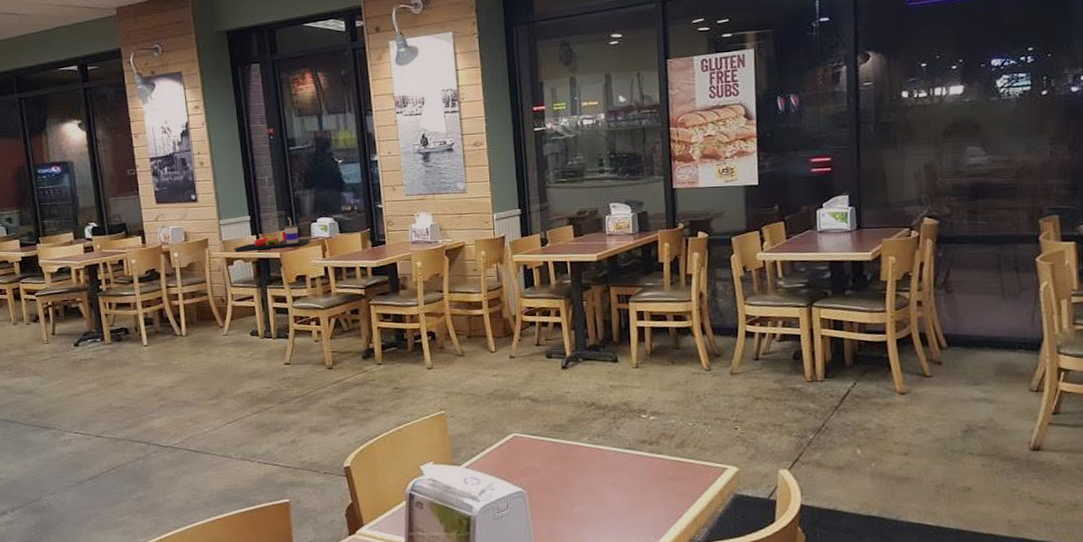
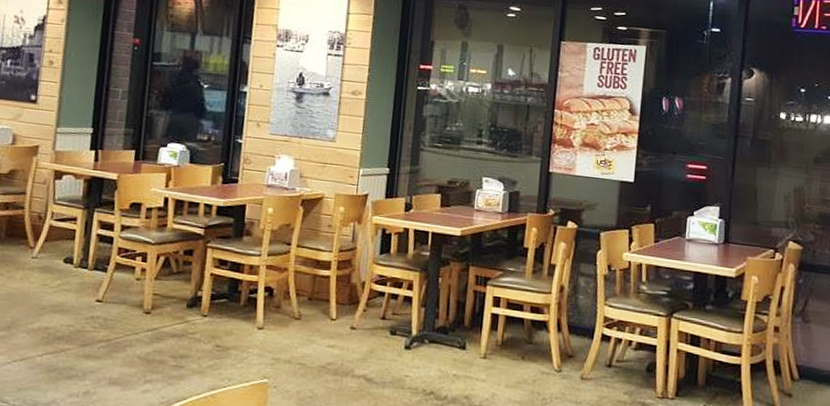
food tray: present [234,217,311,253] -> none [66,136,156,172]

